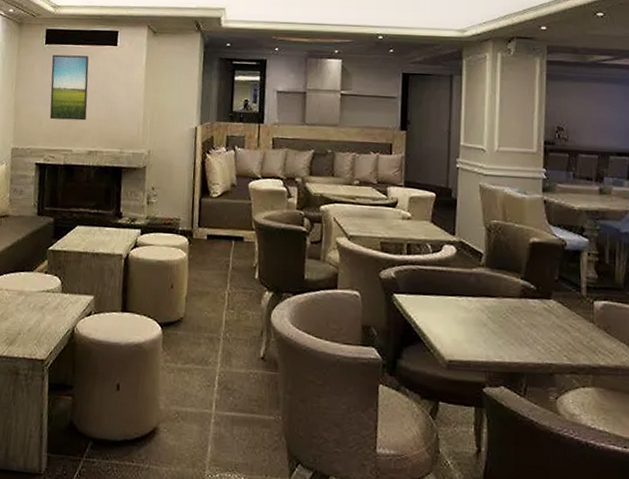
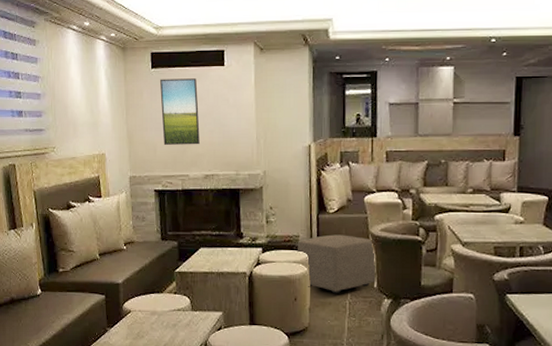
ottoman: none [178,219,258,283] -> present [298,234,376,294]

